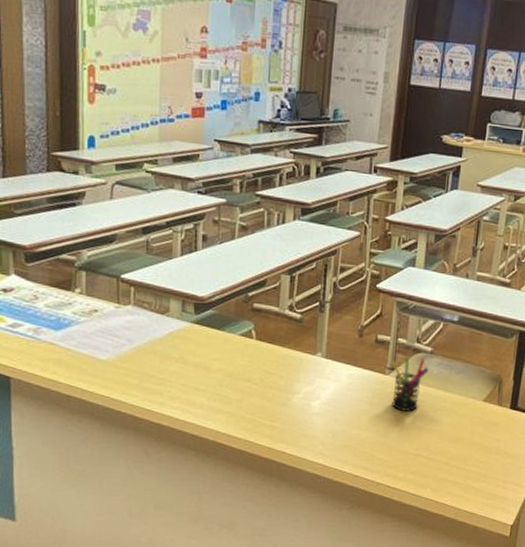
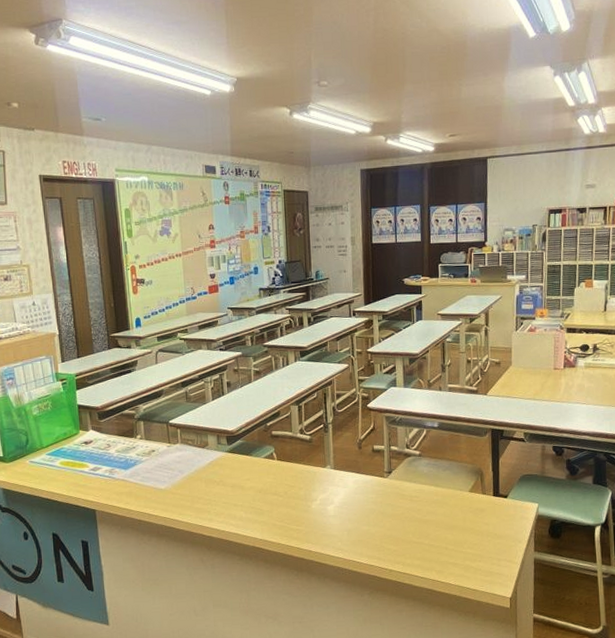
pen holder: present [391,358,429,413] -> none [388,460,420,508]

